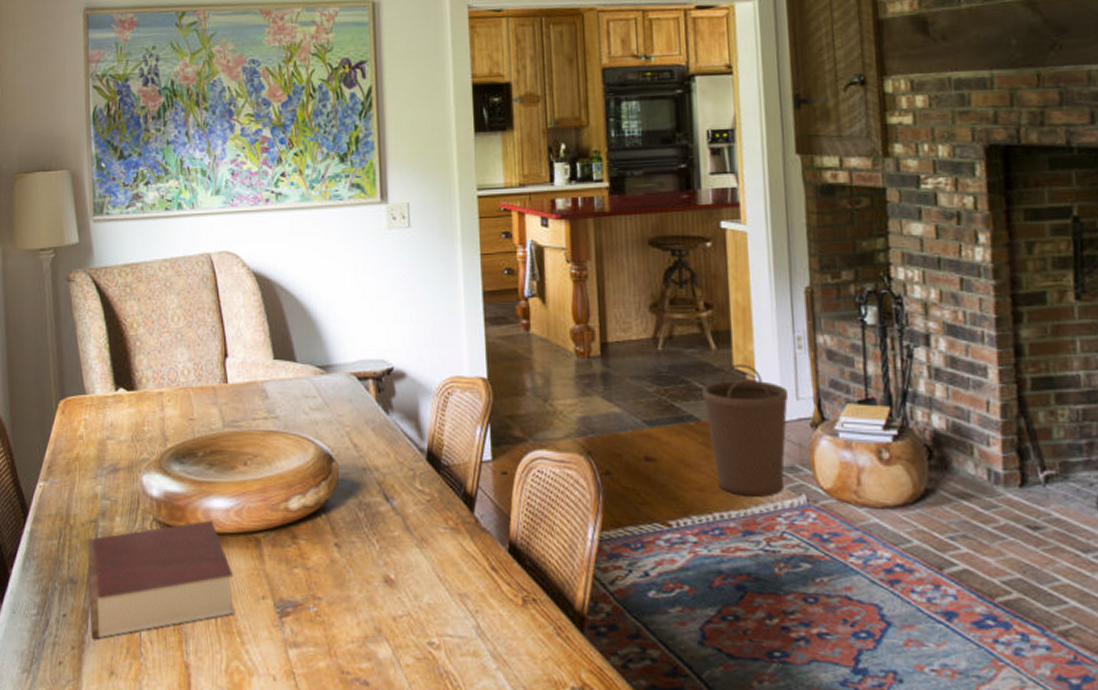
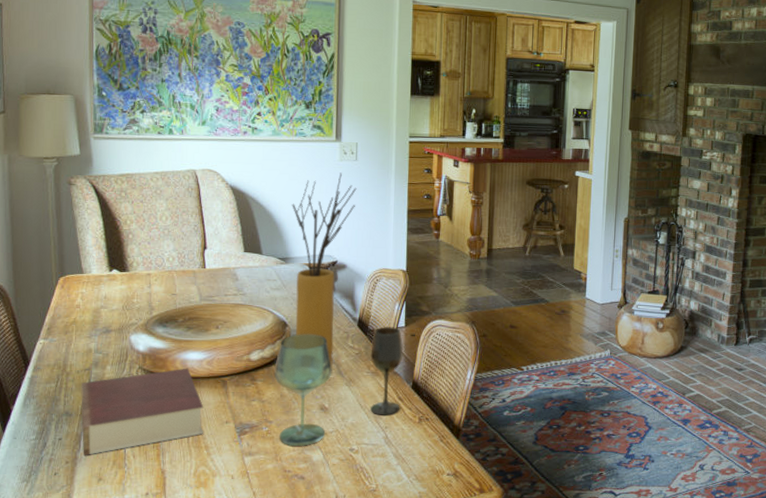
wine glass: none [319,472,397,636] -> present [273,334,333,446]
vase: none [330,245,413,521] -> present [292,172,357,367]
wine glass: none [447,461,495,593] -> present [370,327,404,415]
basket: present [702,364,789,497] -> none [552,266,607,351]

